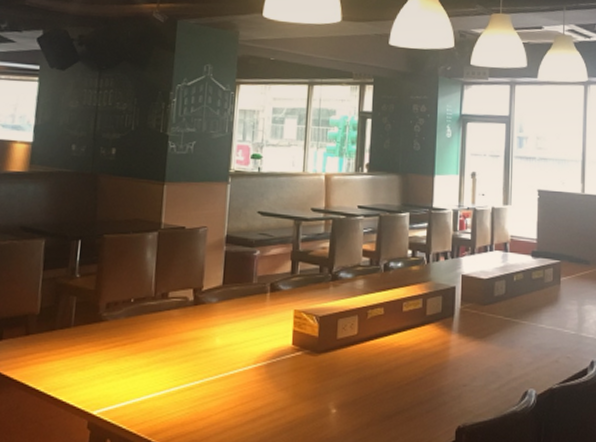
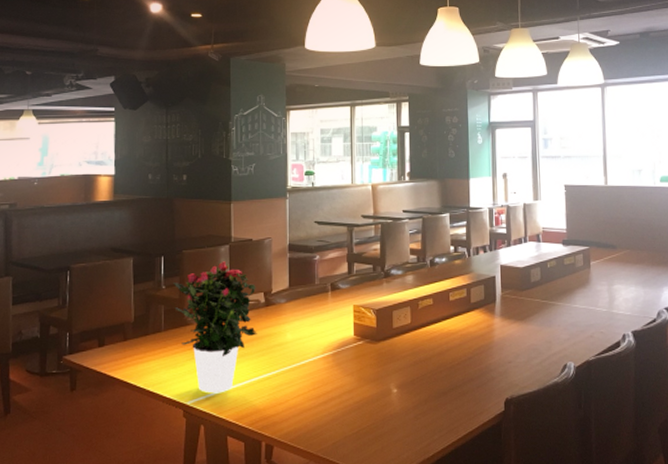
potted flower: none [88,250,185,403] -> present [173,261,257,394]

